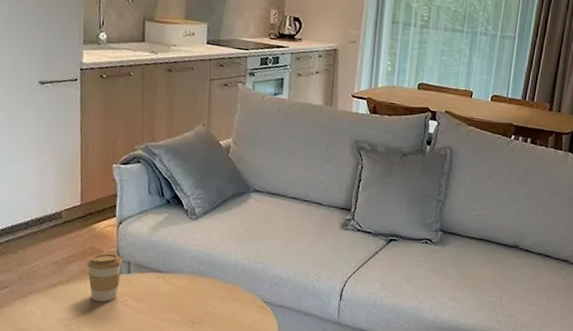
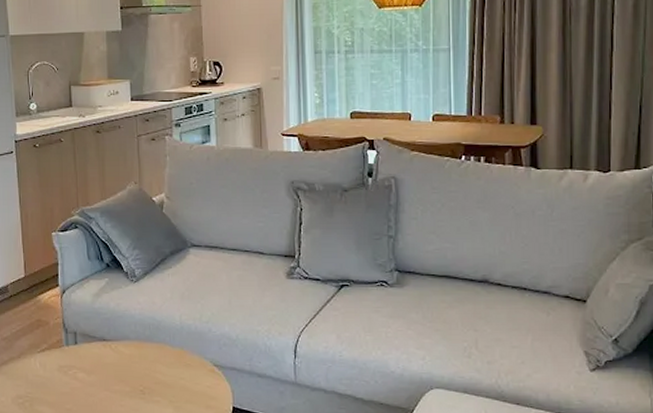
coffee cup: present [86,253,123,302] -> none [35,325,69,376]

